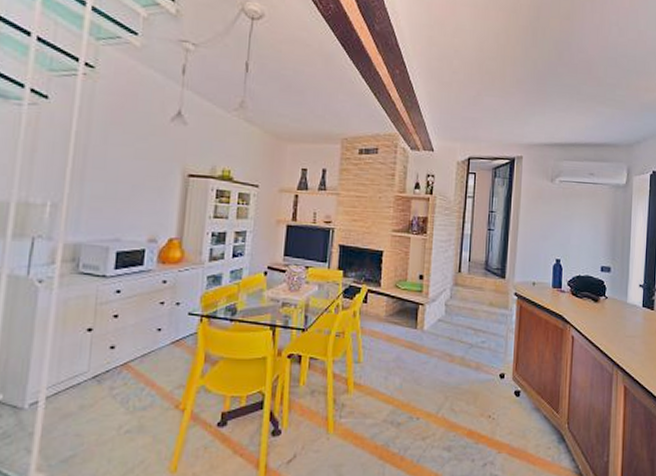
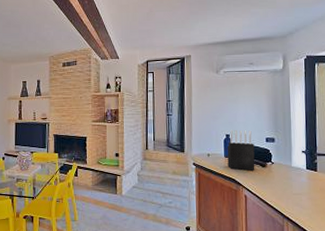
knife block: none [555,253,588,306] -> present [227,129,255,171]

